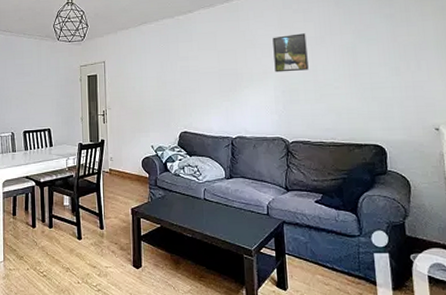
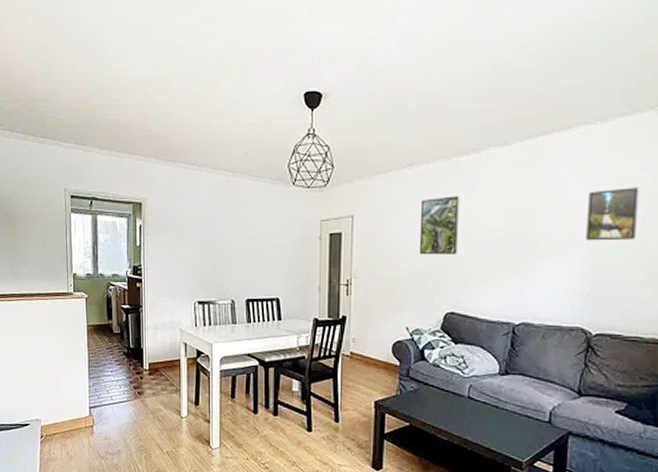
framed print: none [154,44,184,89] -> present [418,196,459,255]

